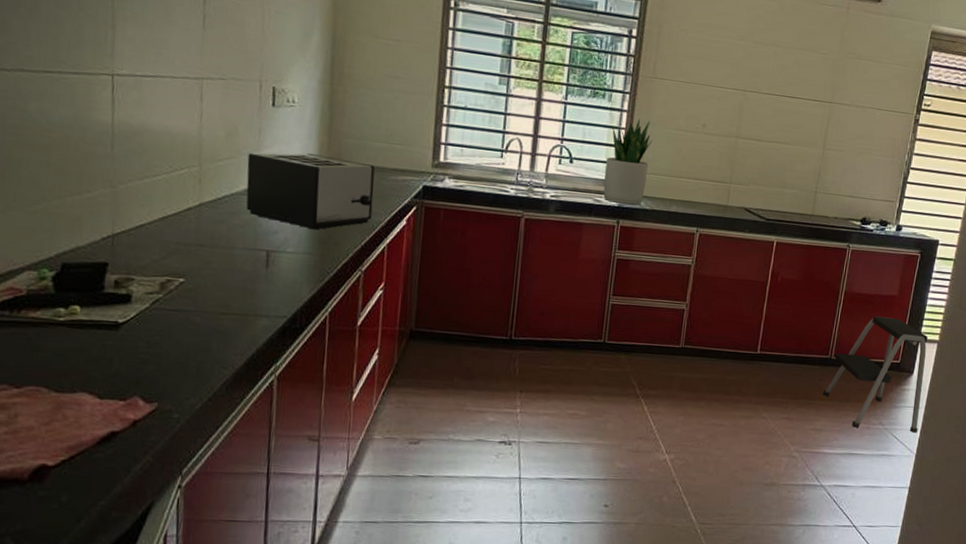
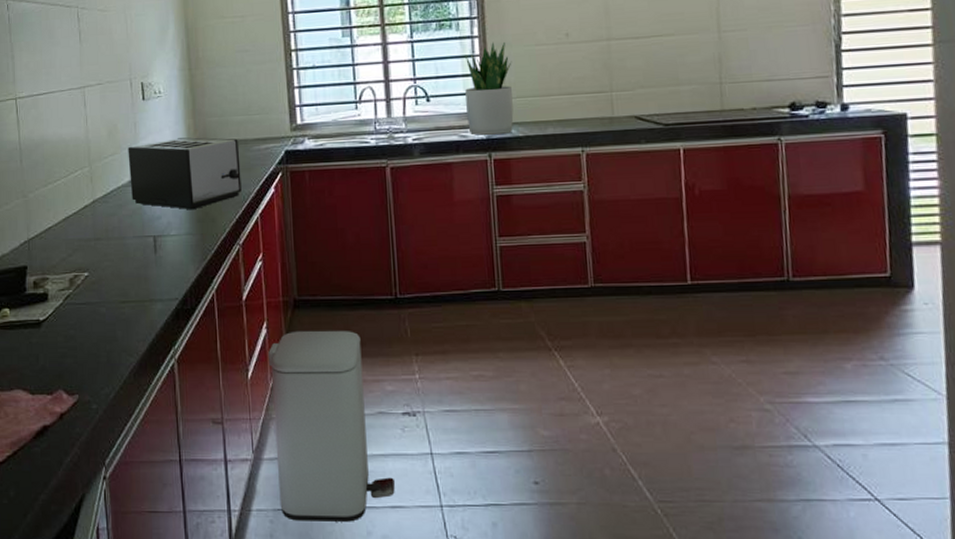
pedal bin: none [368,359,483,534] -> present [267,330,396,522]
step stool: present [822,316,928,434] -> none [787,219,941,368]

